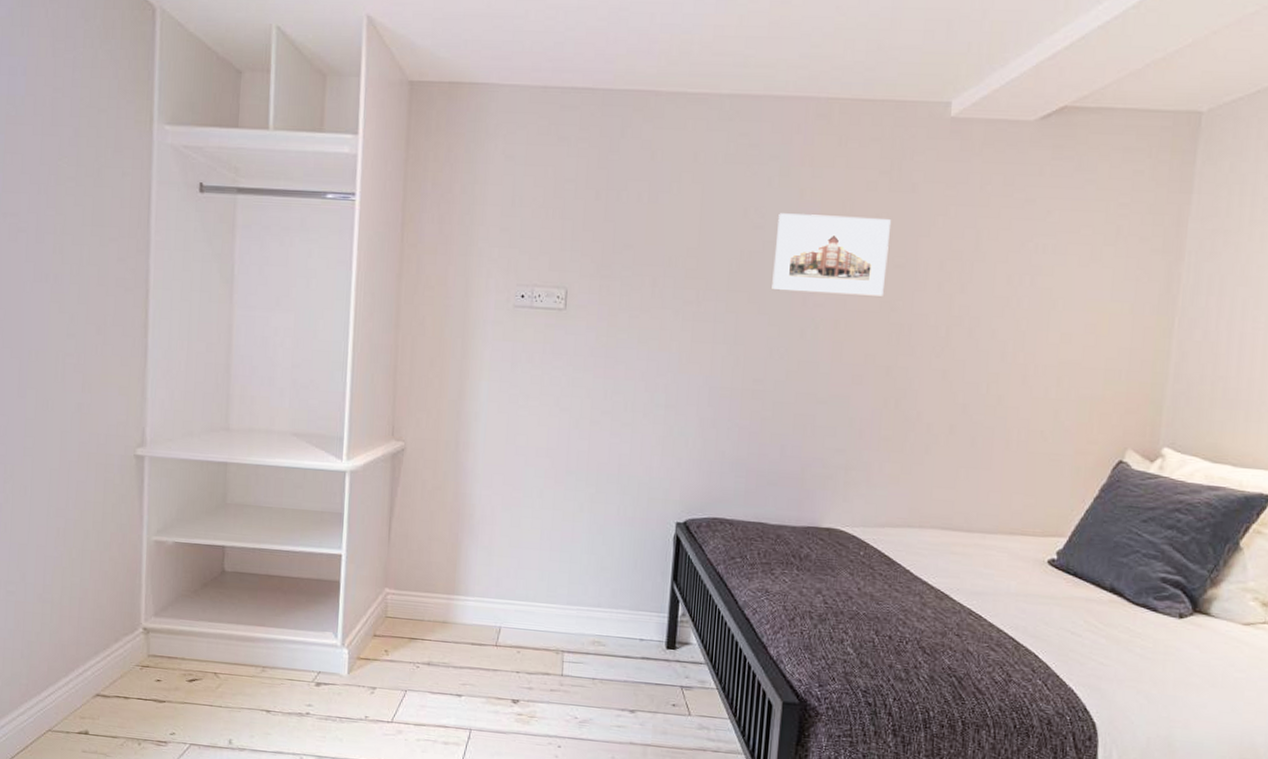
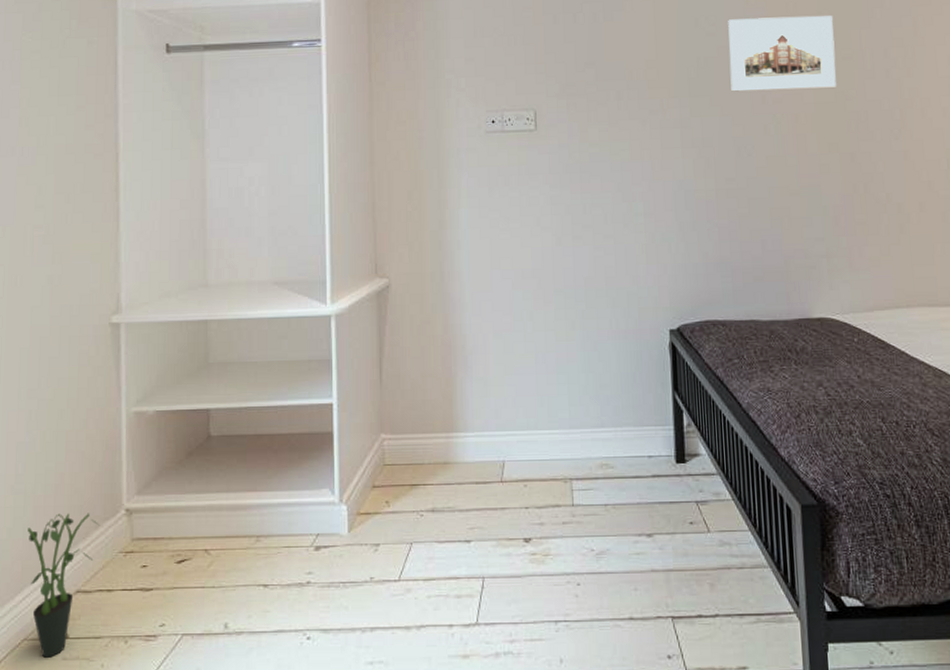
potted plant: none [54,624,119,749] -> present [28,513,100,658]

